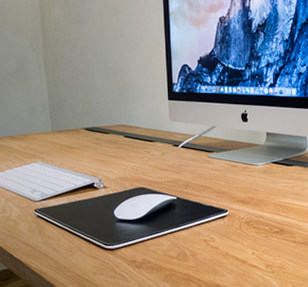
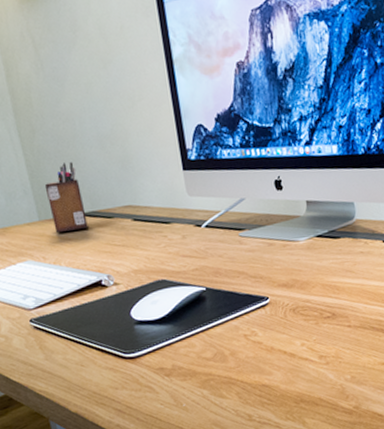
desk organizer: none [59,87,89,142] -> present [44,162,88,234]

